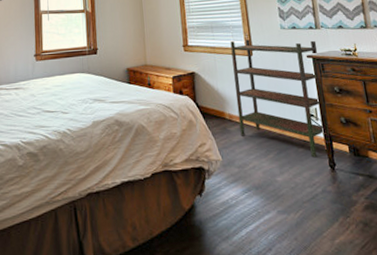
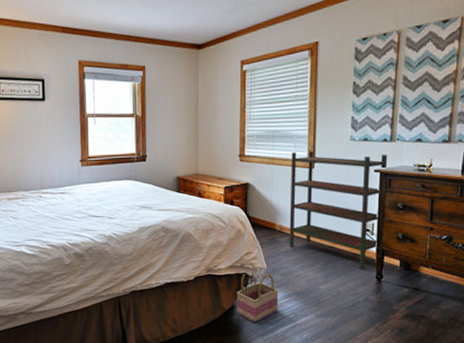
basket: none [195,166,239,225] -> present [237,272,279,323]

